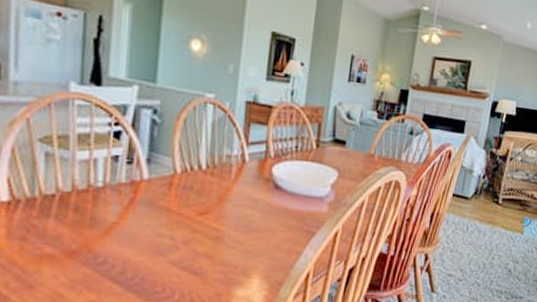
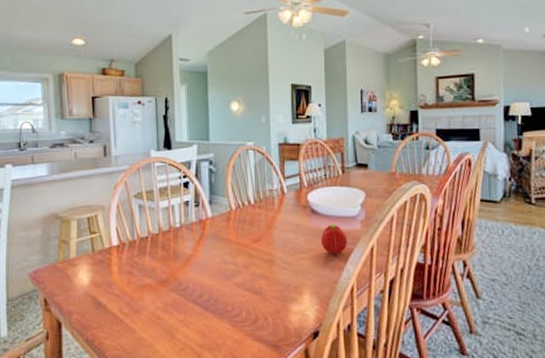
fruit: none [280,203,312,238] -> present [321,224,348,255]

